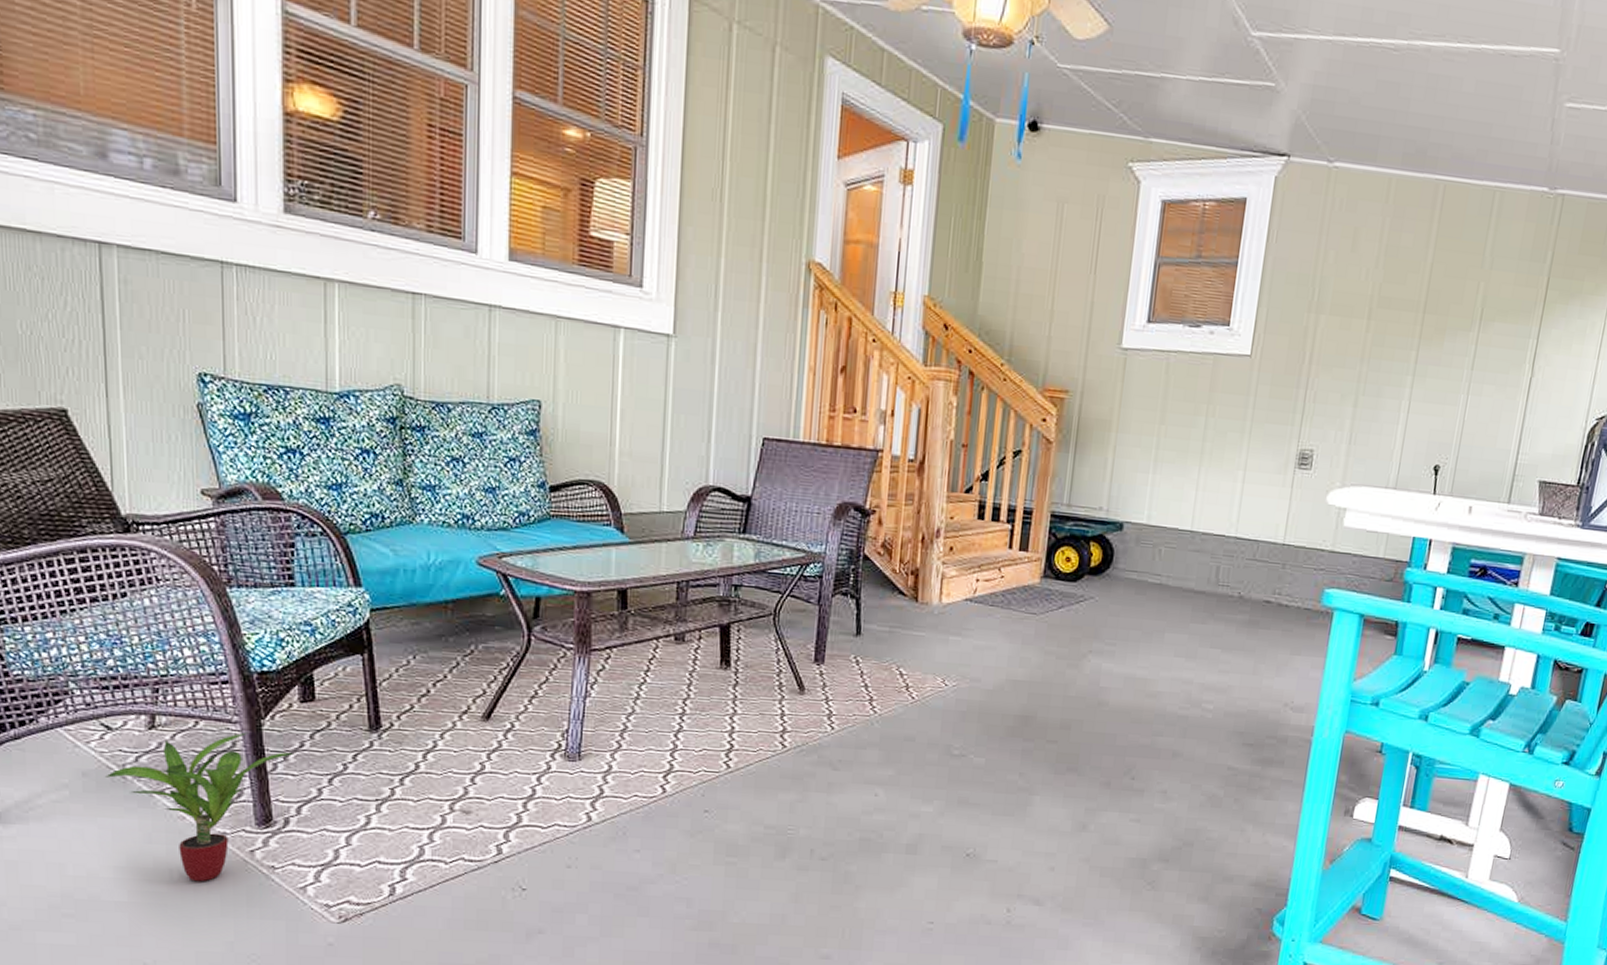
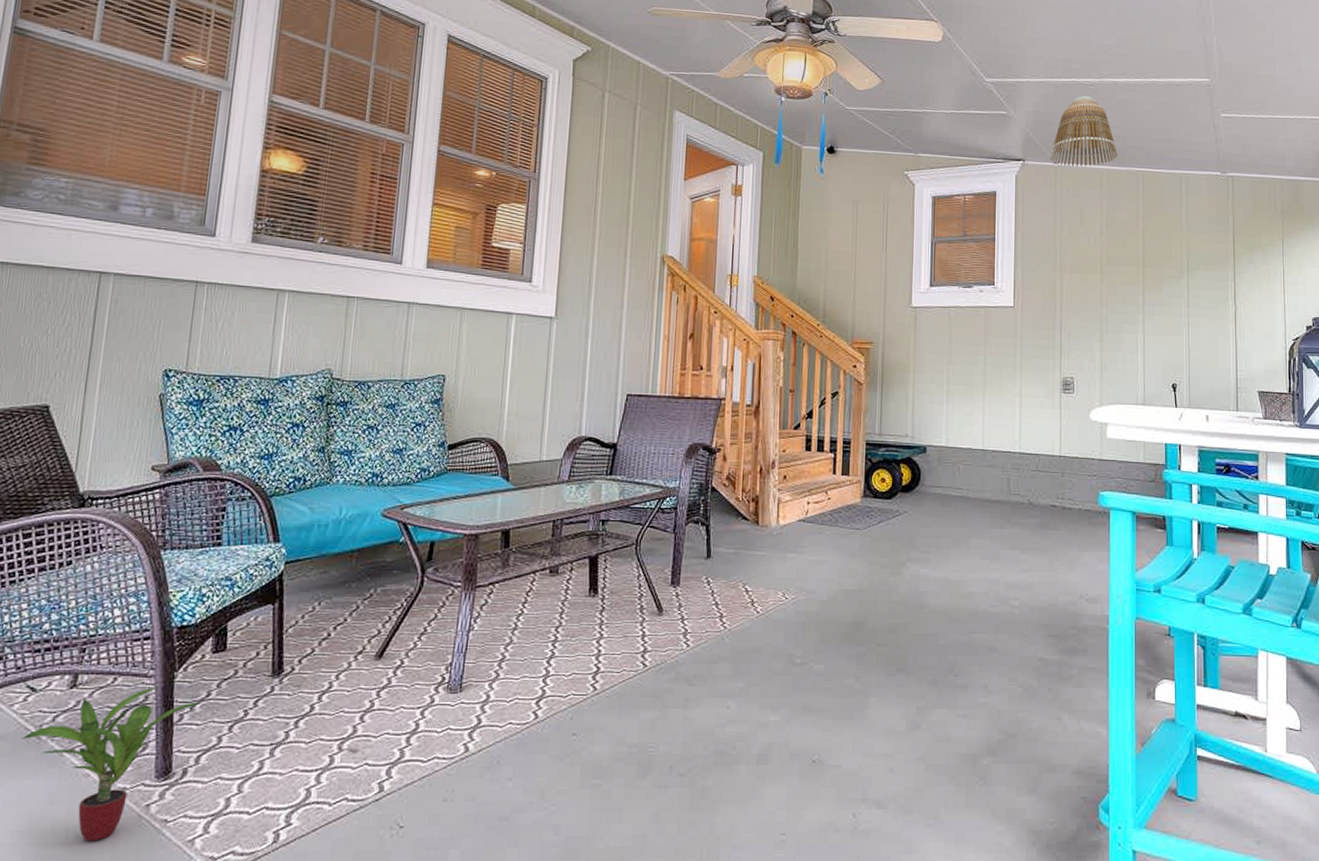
lamp shade: none [1323,65,1417,170] -> present [1049,96,1118,167]

